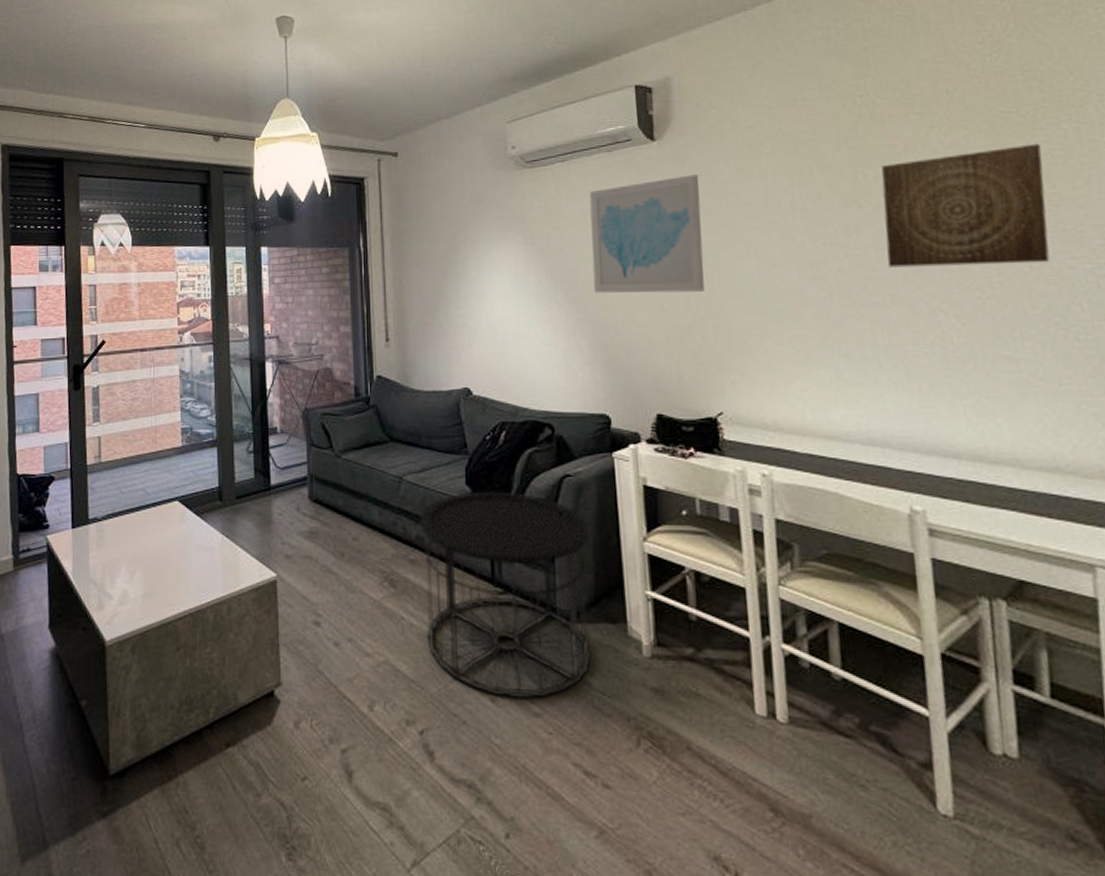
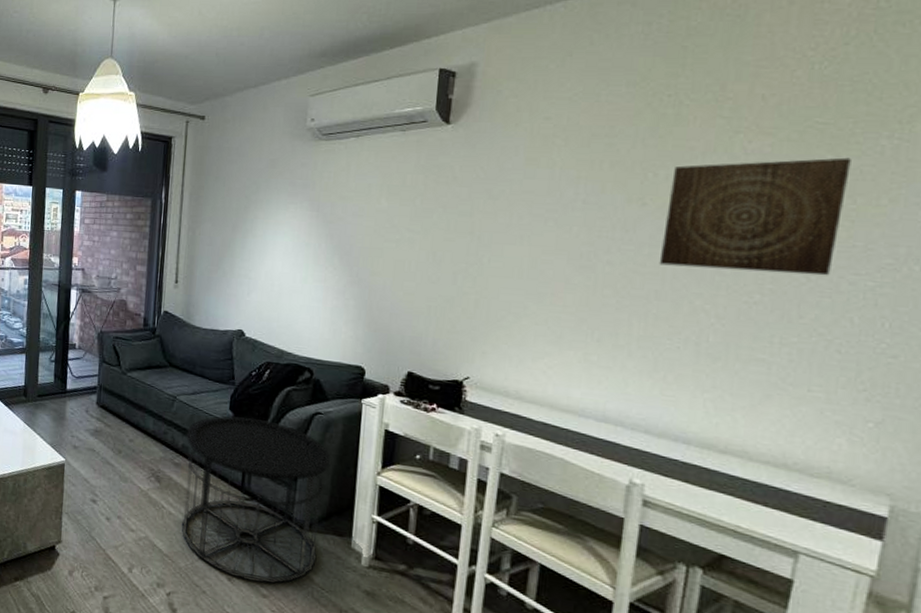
wall art: present [589,174,705,293] -> none [368,159,487,269]

